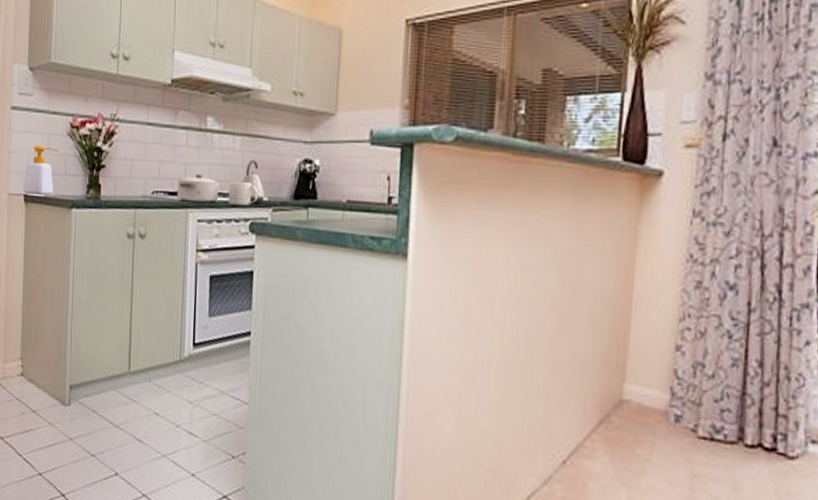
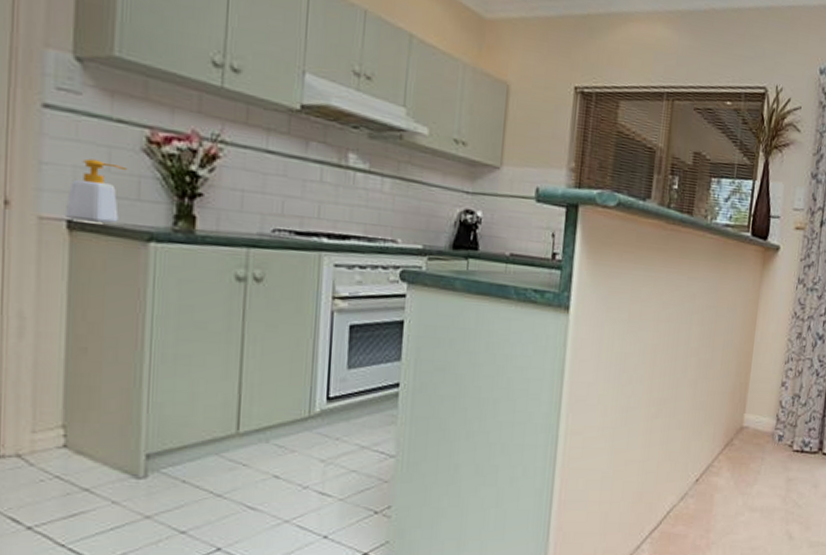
cooking pot: present [177,174,219,203] -> none [307,215,363,248]
mug: present [228,182,257,206] -> none [373,226,410,253]
kettle: present [242,160,265,205] -> none [391,205,420,252]

